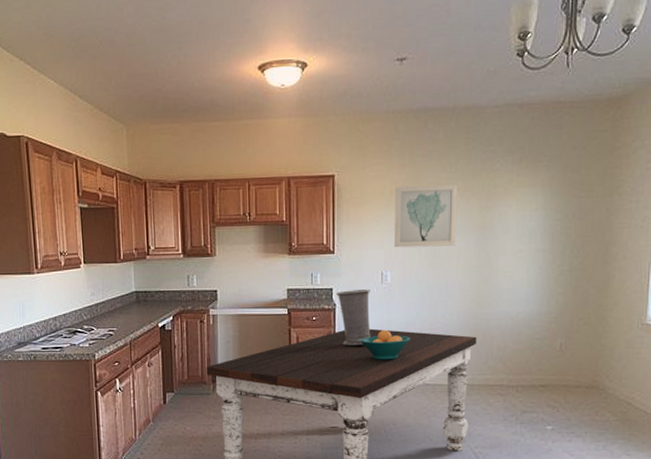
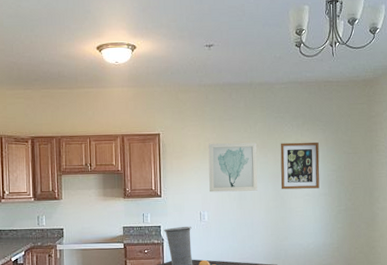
wall art: none [486,182,540,245] -> present [280,142,320,190]

